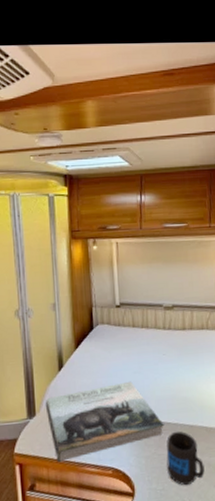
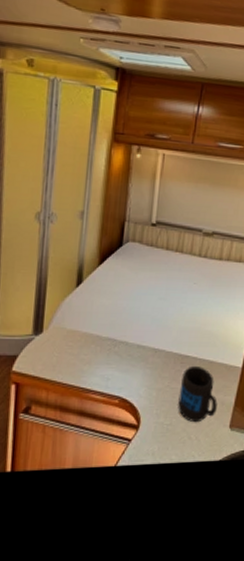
book: present [45,381,164,463] -> none [54,307,183,386]

